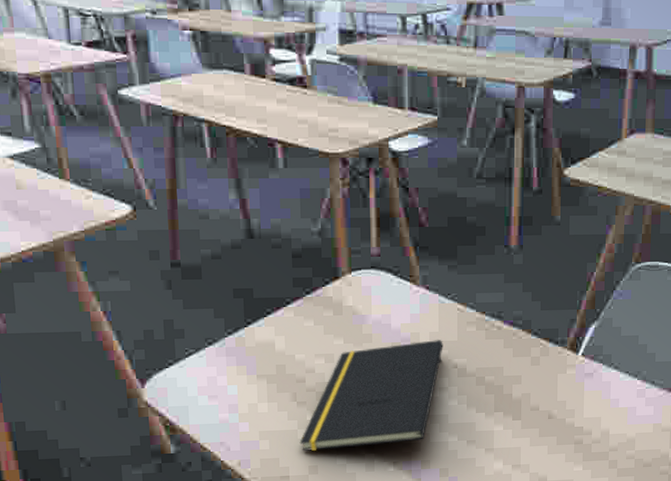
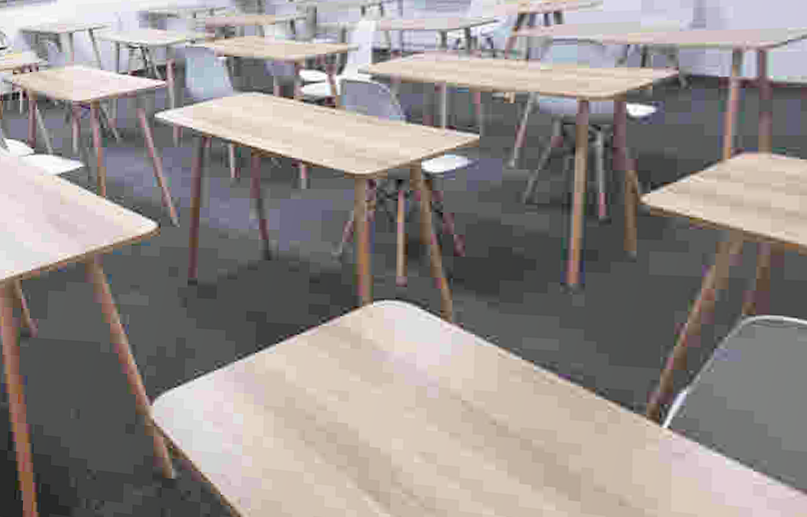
notepad: present [299,339,443,452] -> none [305,387,479,507]

